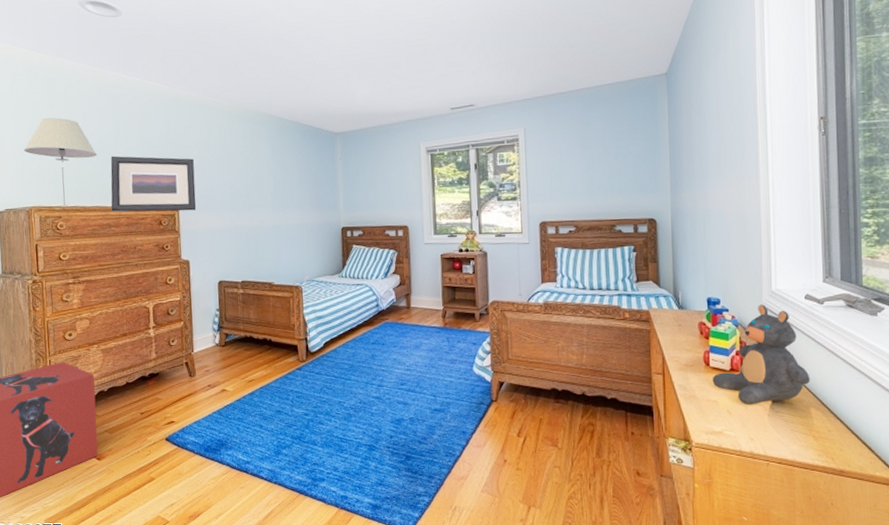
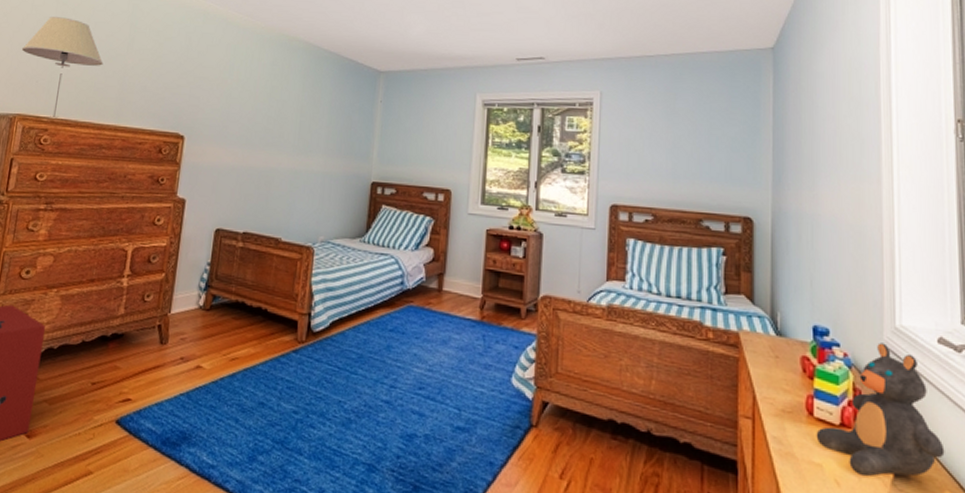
picture frame: present [110,156,197,212] -> none [106,67,212,141]

